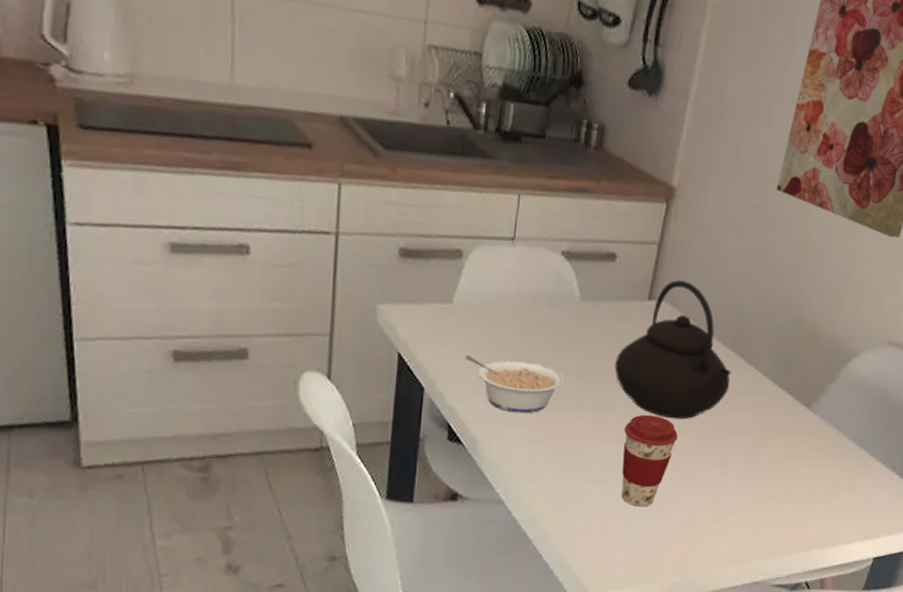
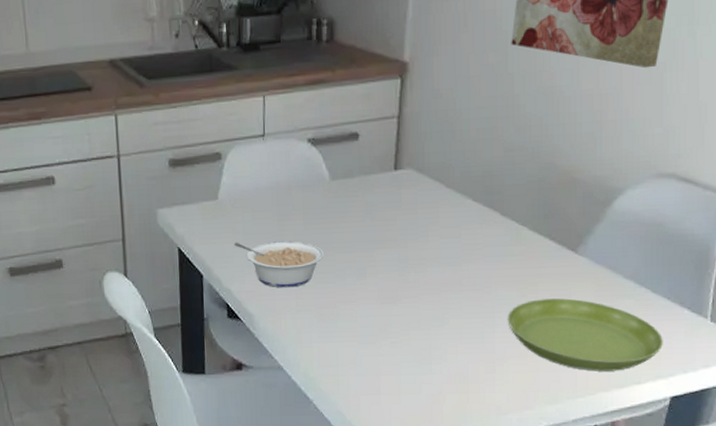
teapot: present [614,280,732,419] -> none [369,147,487,278]
coffee cup: present [621,414,678,507] -> none [387,276,440,363]
saucer: none [739,452,874,529] -> present [507,298,663,372]

